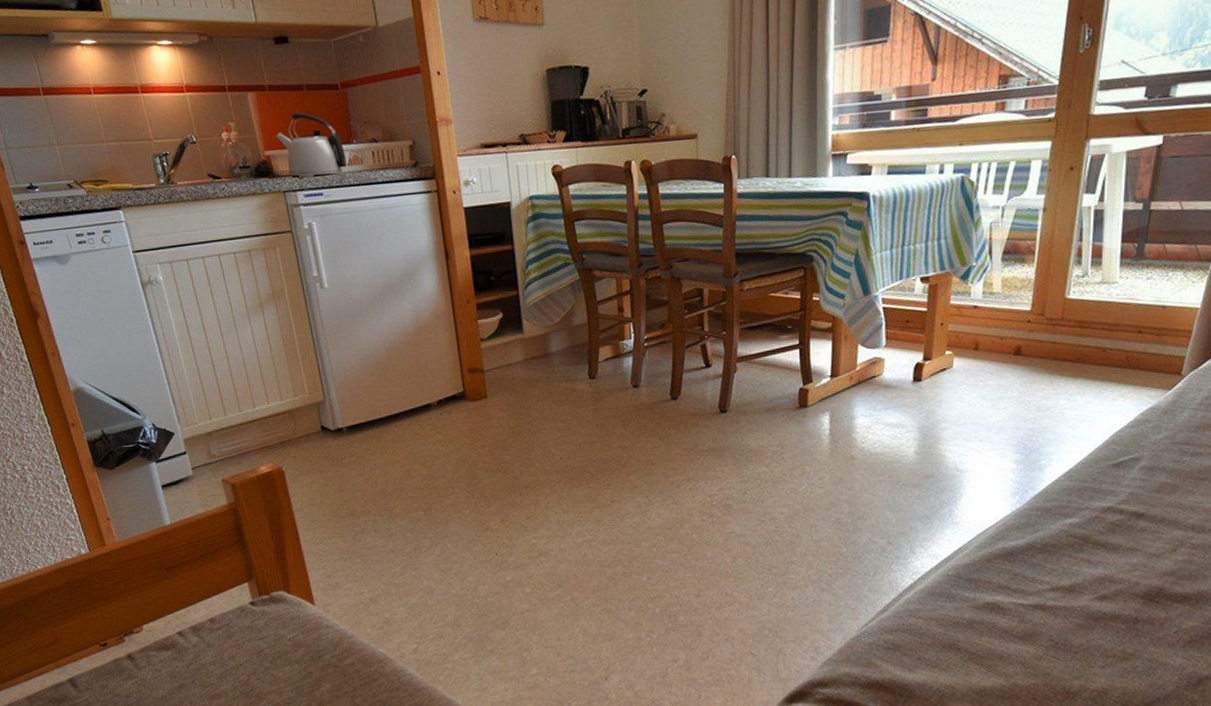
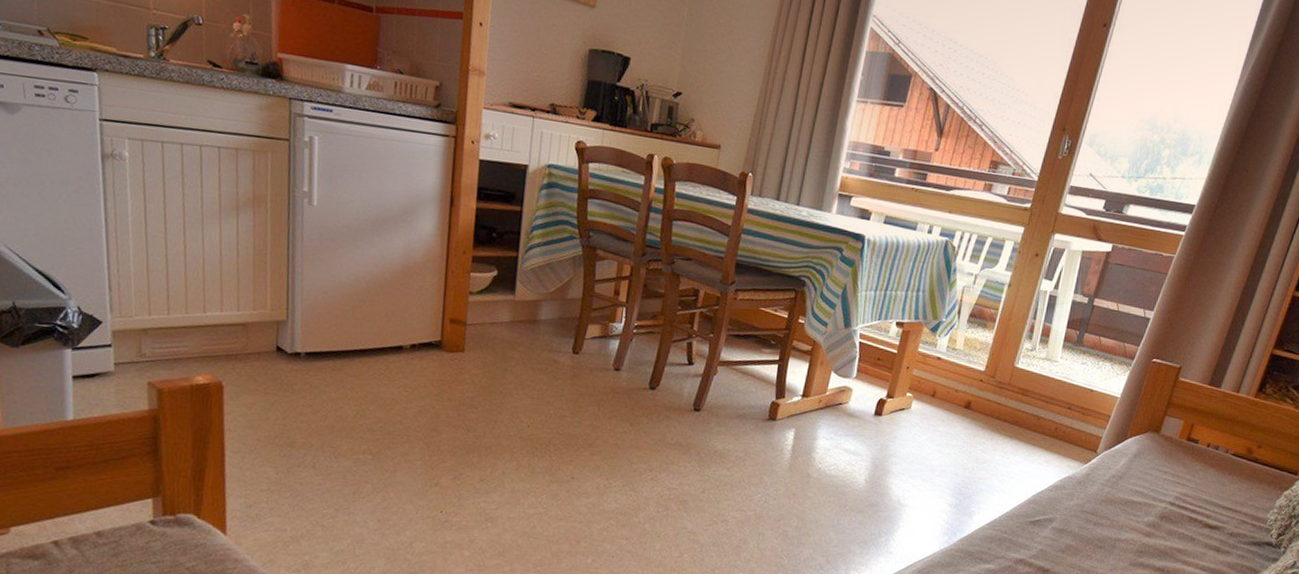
kettle: present [275,112,348,179] -> none [293,23,366,97]

